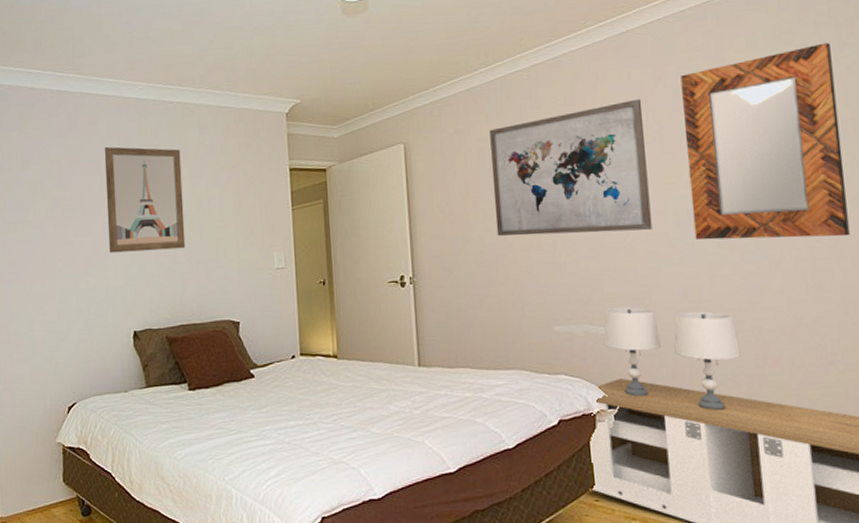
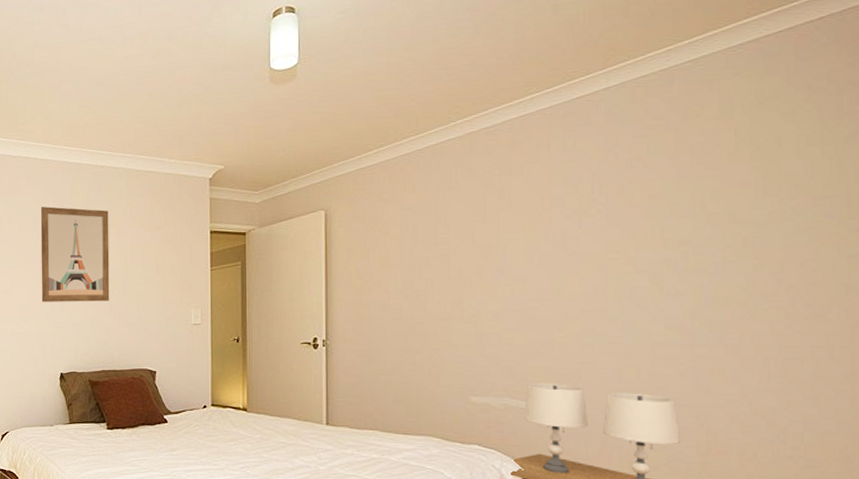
wall art: present [489,98,653,236] -> none [415,169,589,306]
home mirror: present [680,42,850,240] -> none [635,110,830,324]

